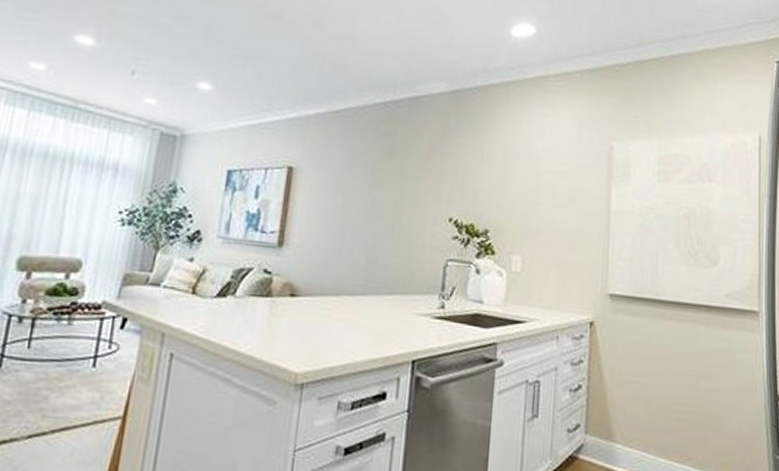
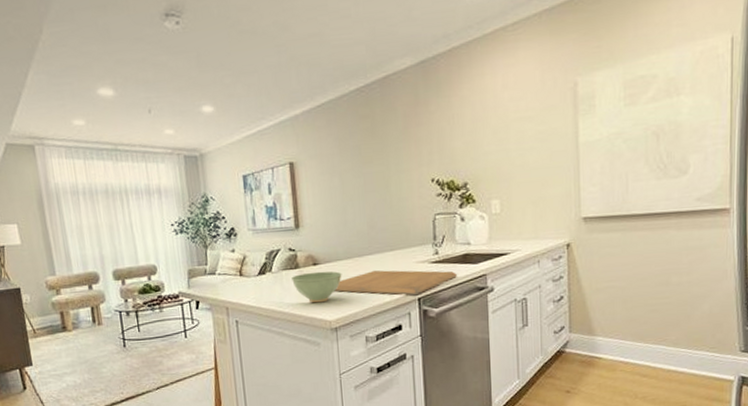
bowl: none [258,304,324,347] -> present [292,271,342,303]
chopping board: none [311,316,463,357] -> present [335,270,457,296]

